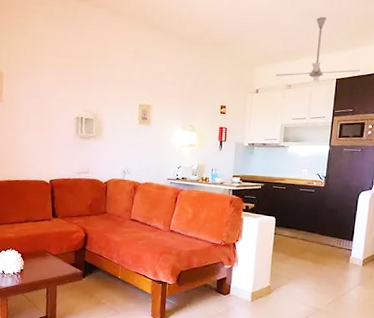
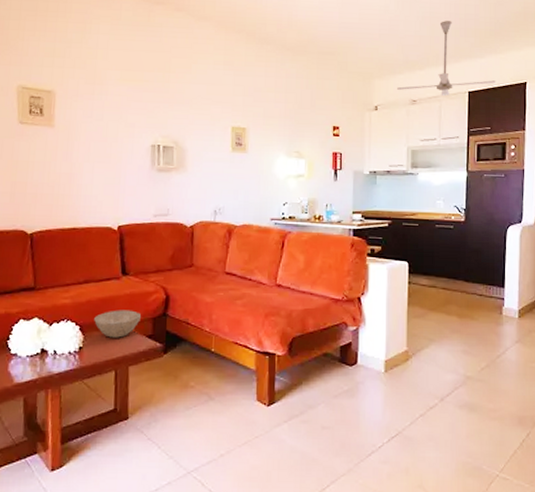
bowl: none [32,243,67,264] -> present [94,310,142,338]

